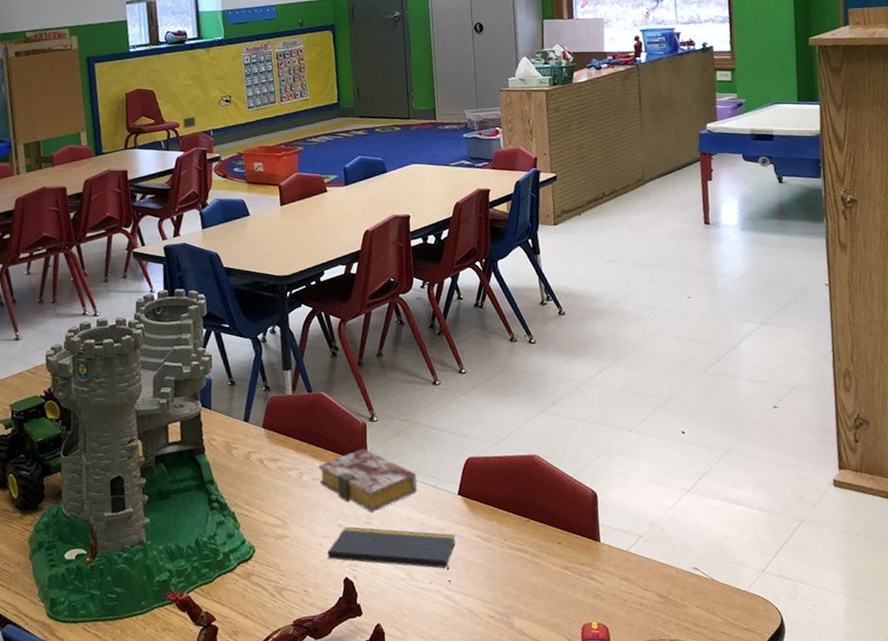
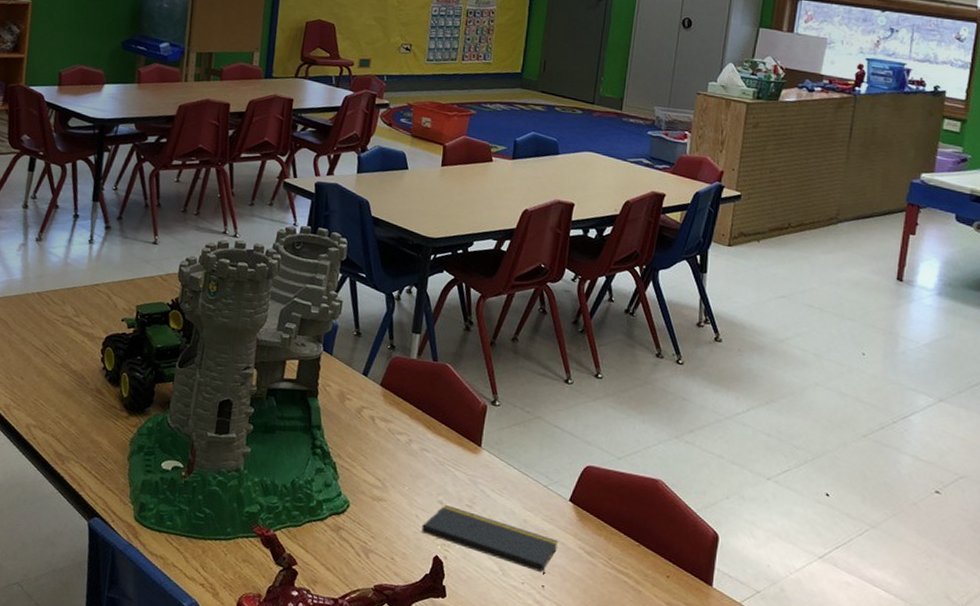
book: present [318,448,418,512] -> none [428,429,530,497]

